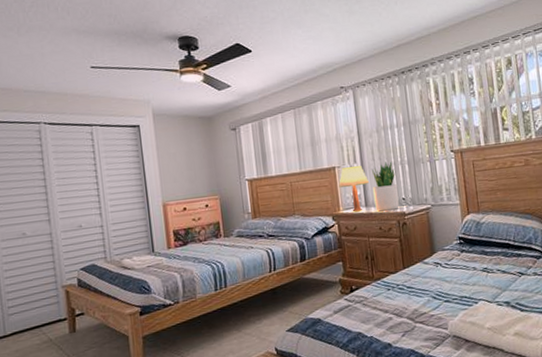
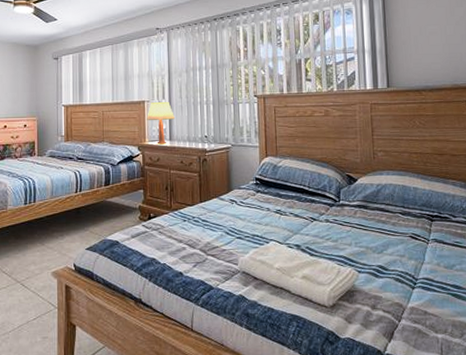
planter: present [372,161,399,212] -> none [177,100,202,146]

